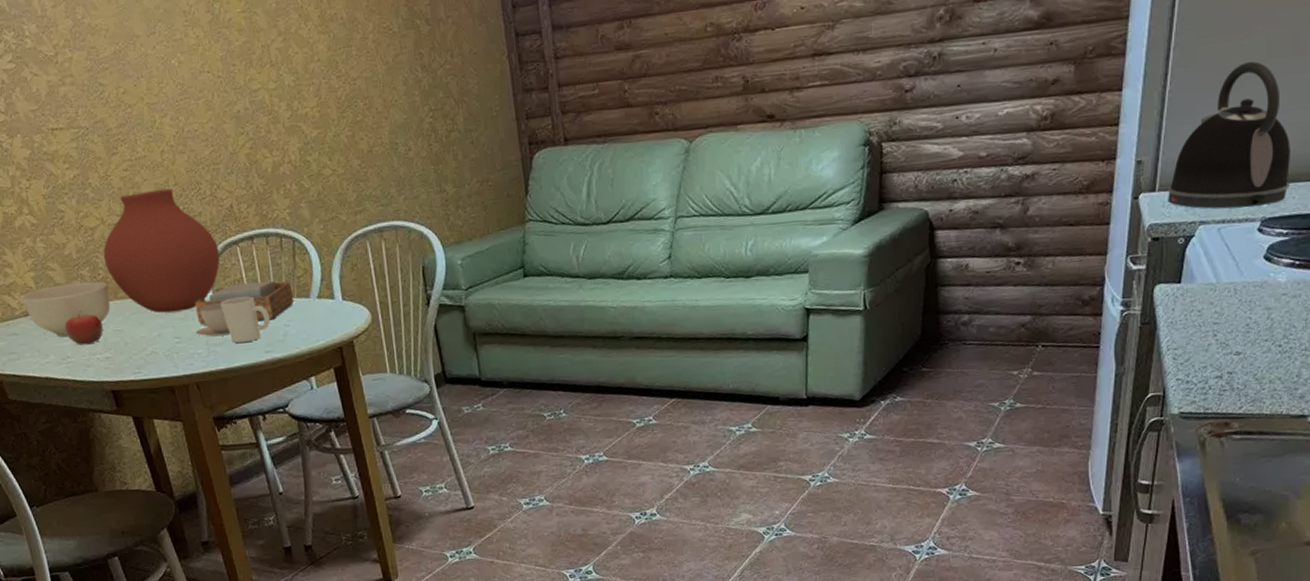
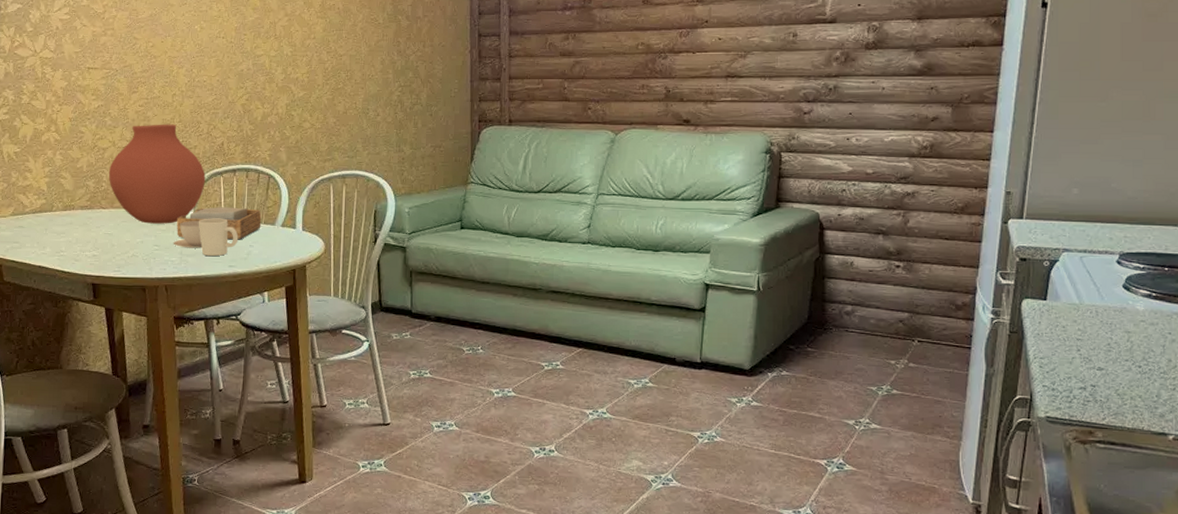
bowl: present [20,281,111,337] -> none [33,191,107,233]
fruit: present [64,310,103,346] -> none [63,213,96,243]
kettle: present [1168,61,1290,209] -> none [1034,121,1145,242]

